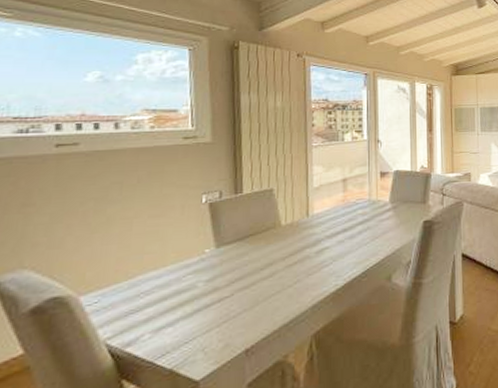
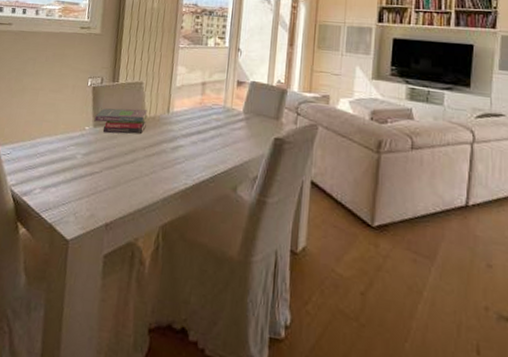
books: none [216,218,283,252] -> present [94,108,148,134]

